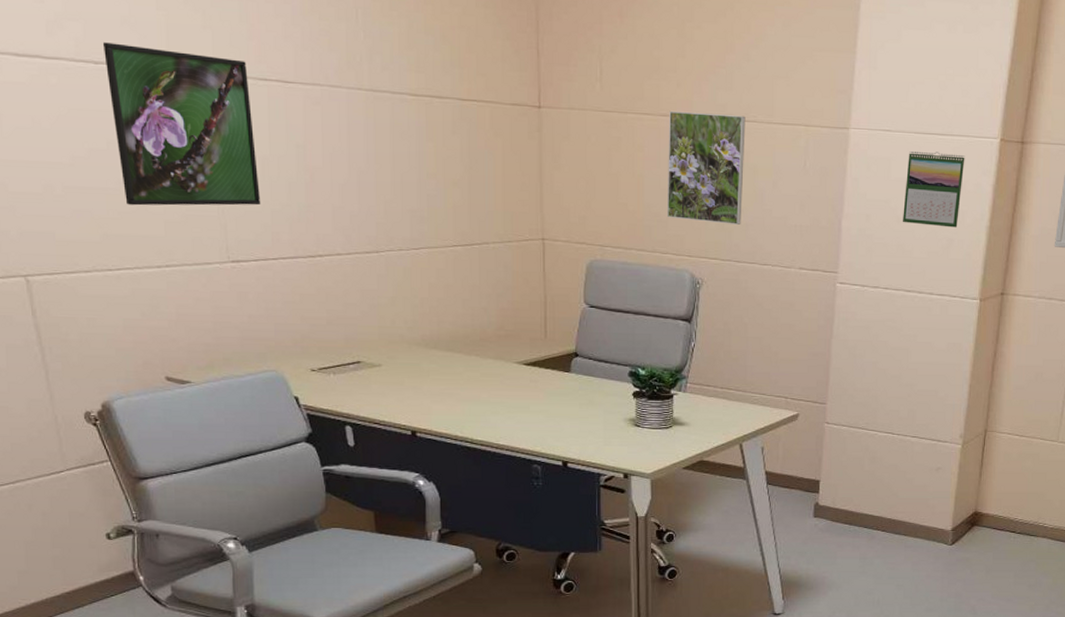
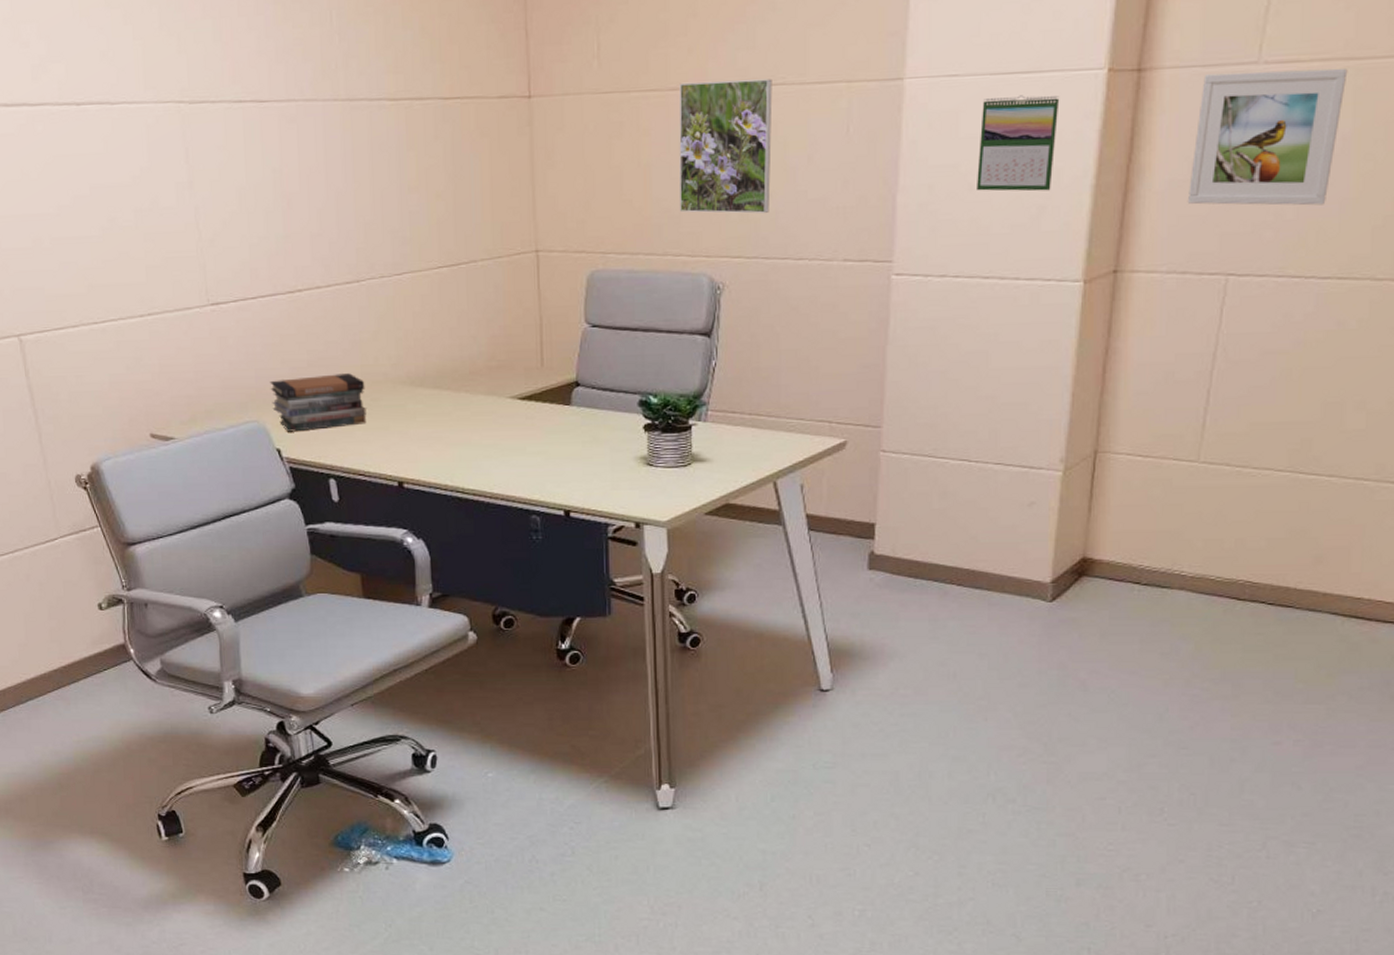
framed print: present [102,42,261,206] -> none [83,80,239,253]
book stack: none [289,332,383,382] -> present [270,373,367,432]

